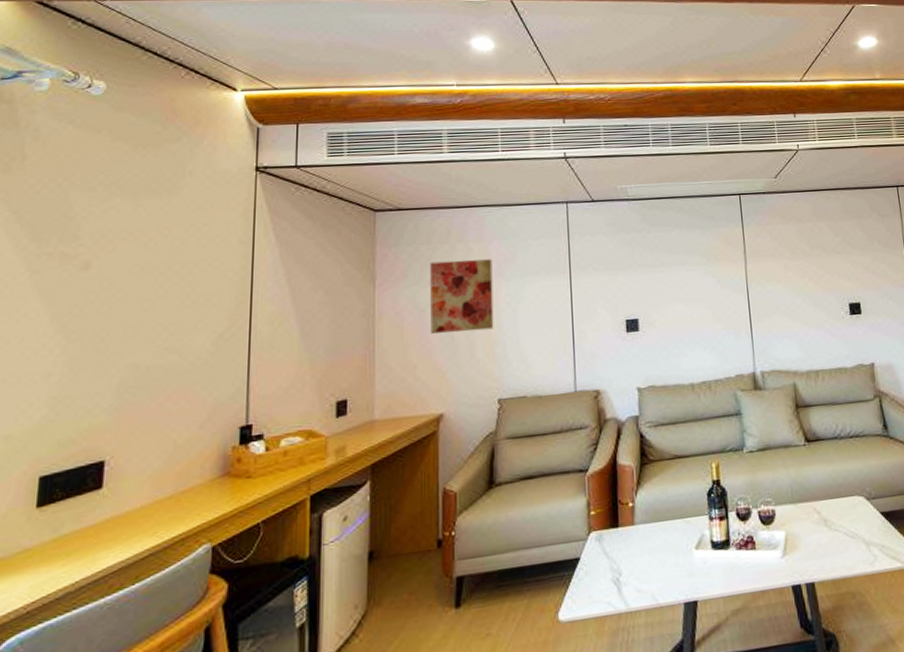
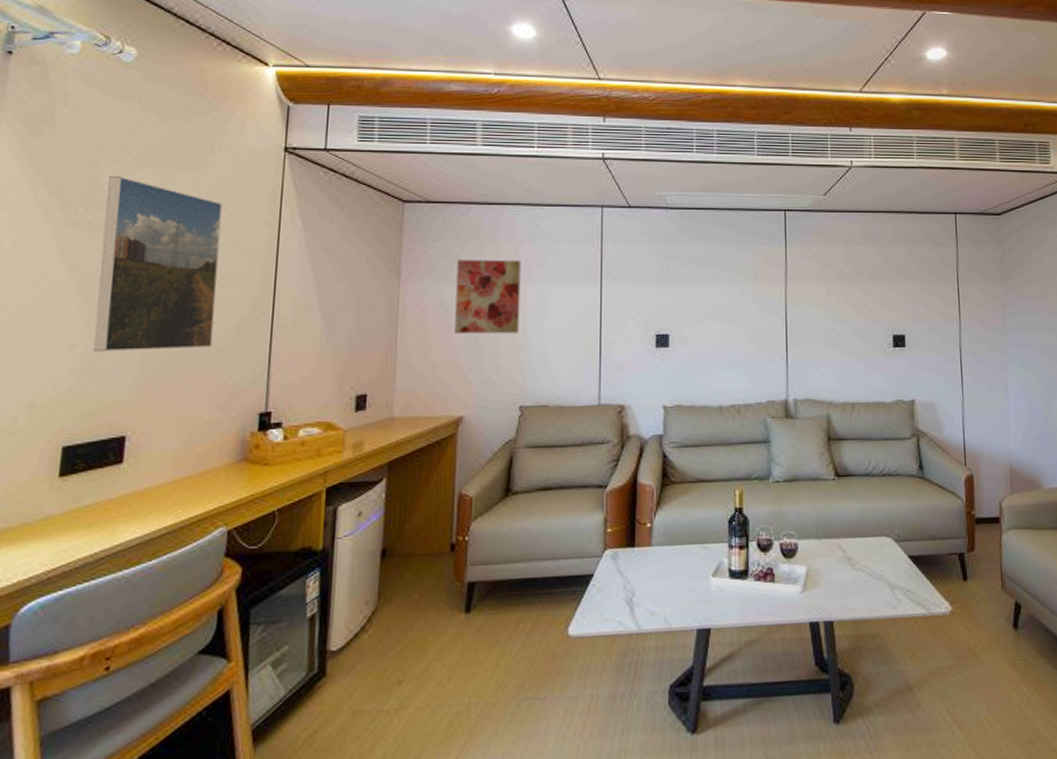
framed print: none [68,204,196,380] -> present [92,175,222,352]

